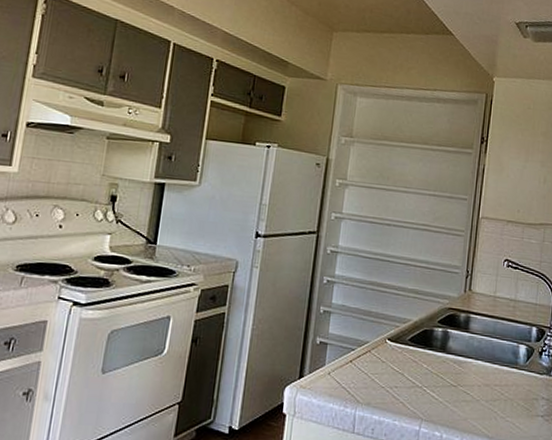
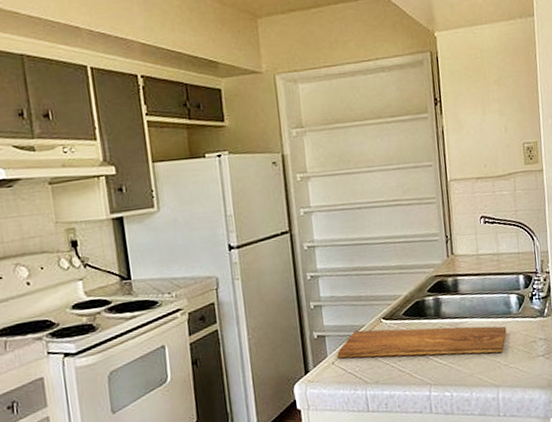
cutting board: none [335,345,510,402] -> present [337,326,507,358]

